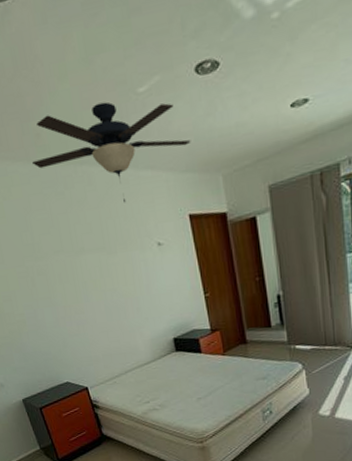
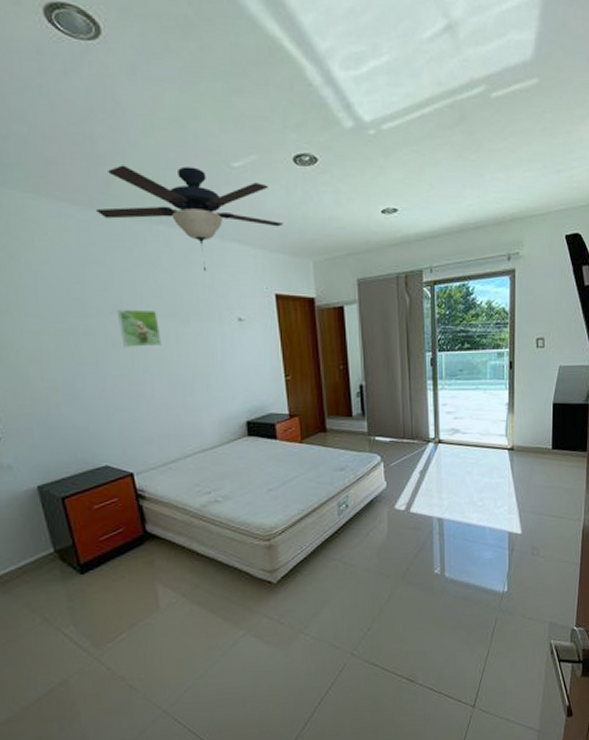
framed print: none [59,246,97,282] -> present [116,309,162,347]

